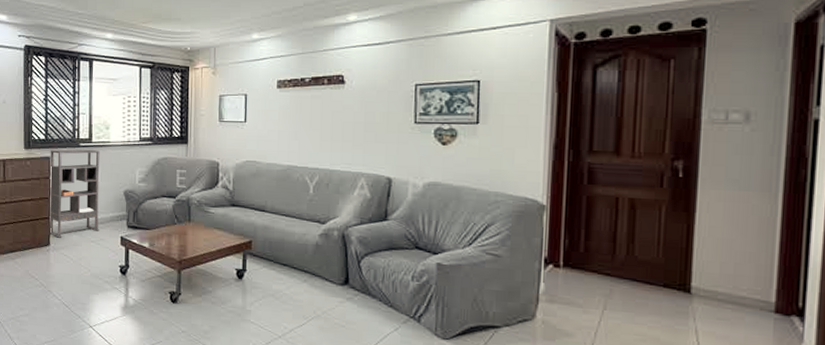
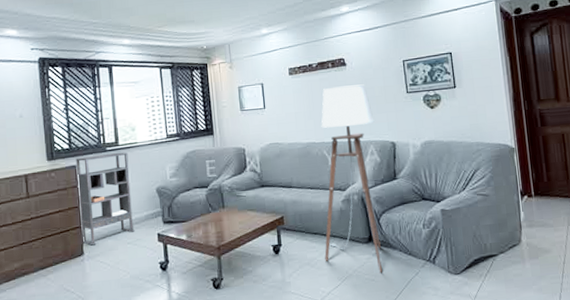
floor lamp: none [292,107,370,320] -> present [321,84,383,273]

